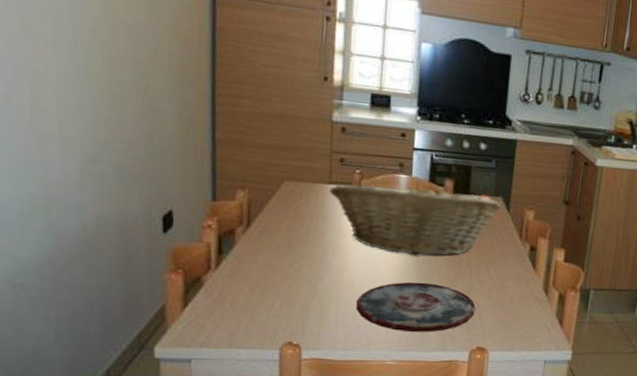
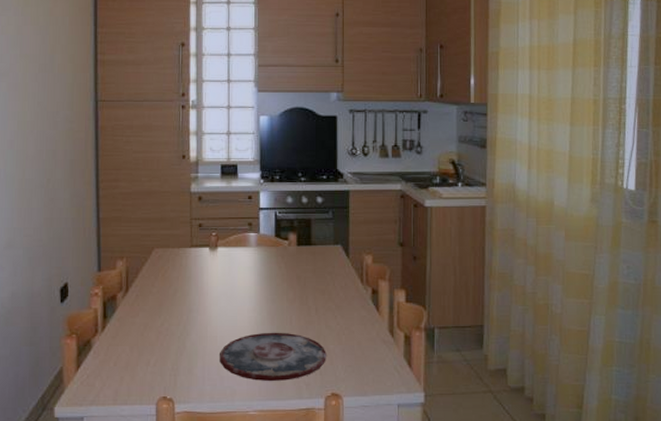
fruit basket: present [330,180,501,256] -> none [192,237,341,307]

